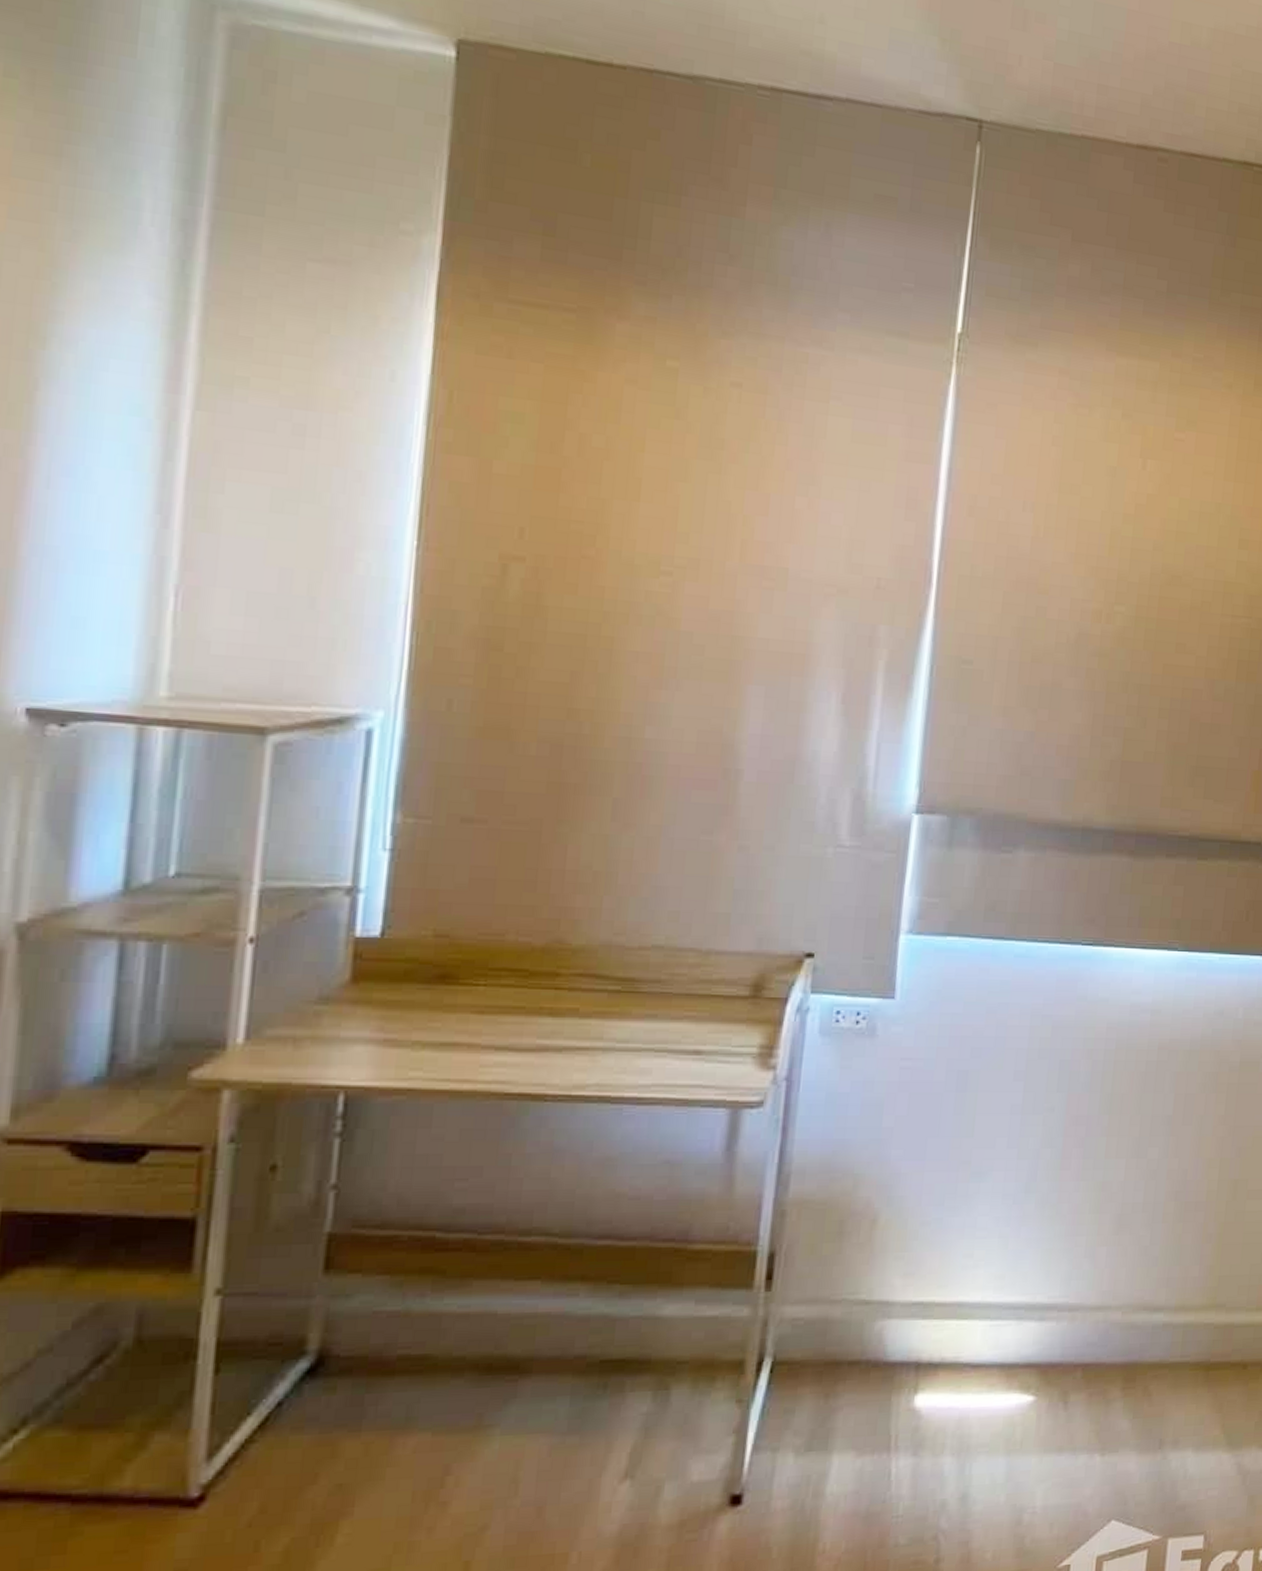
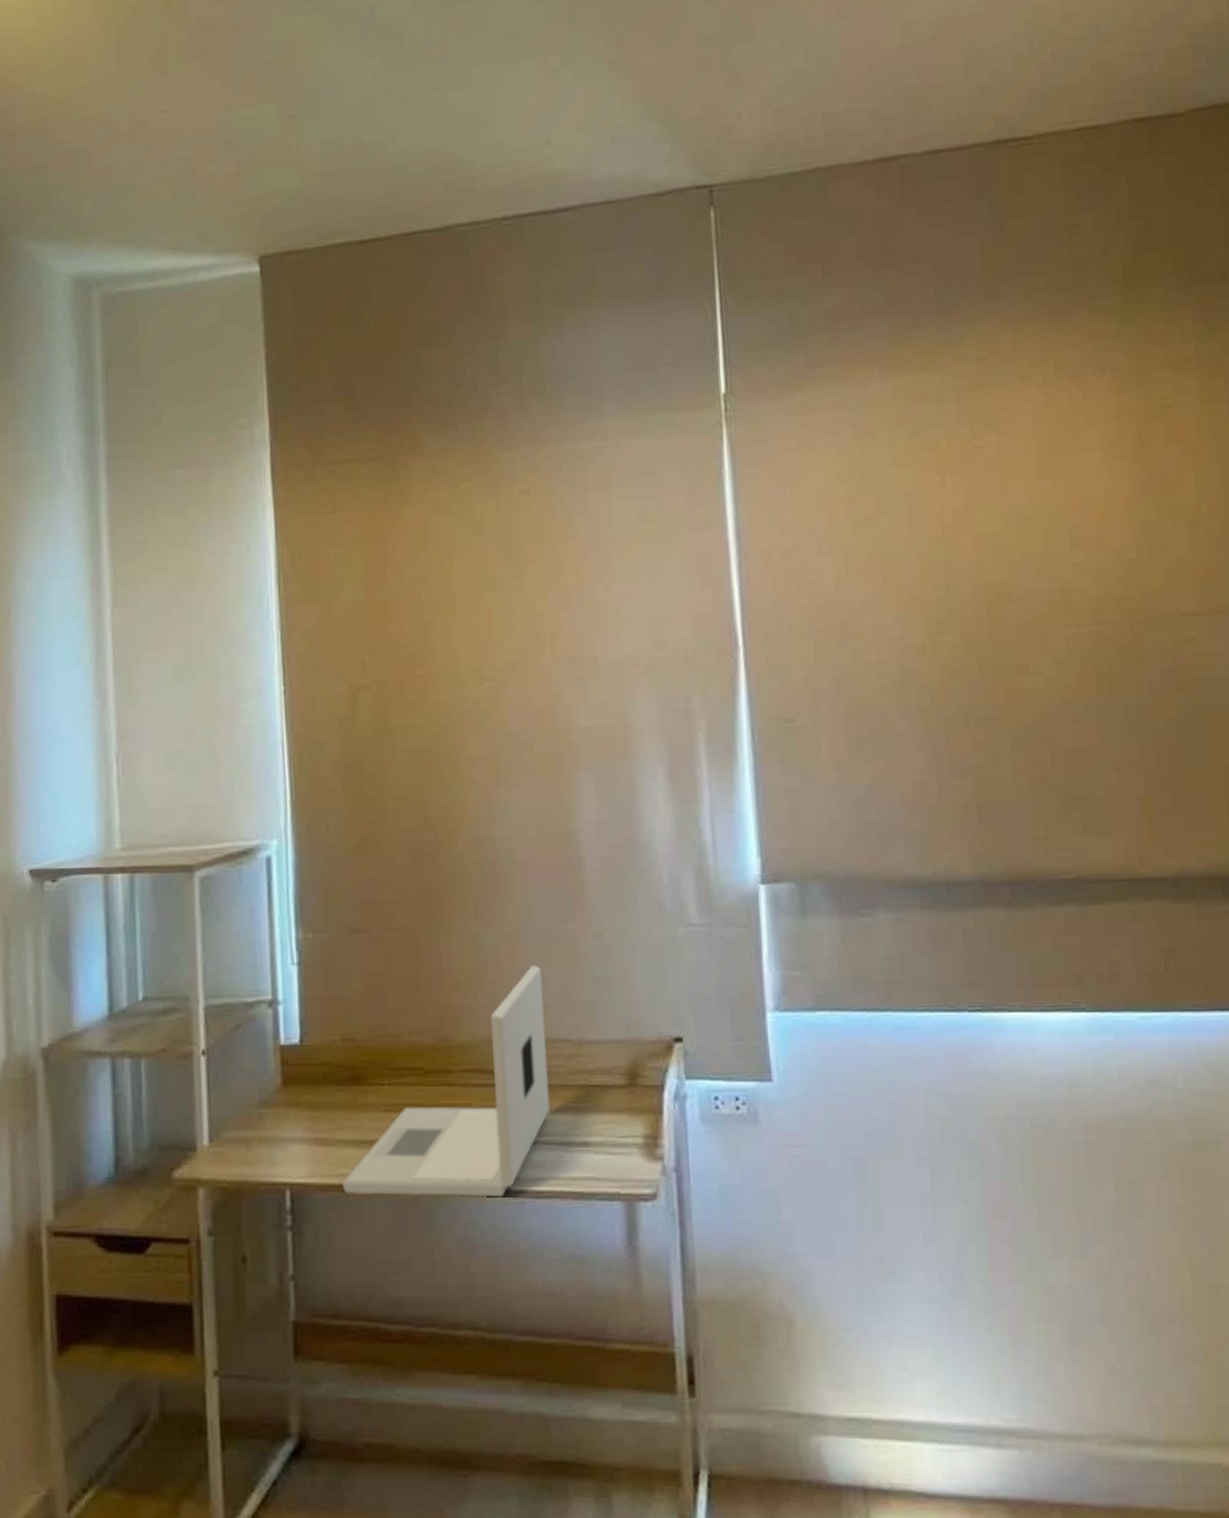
laptop: none [411,872,677,1104] -> present [341,965,549,1198]

